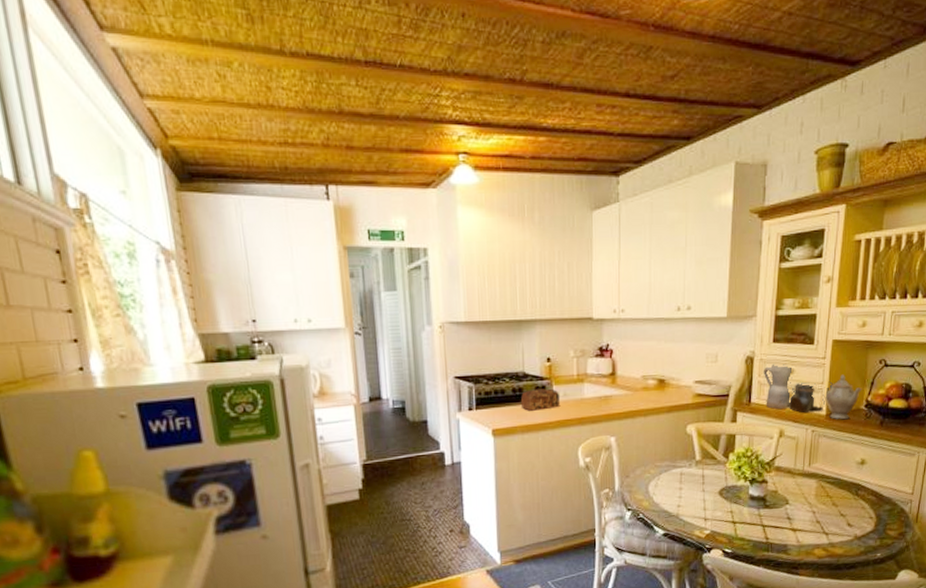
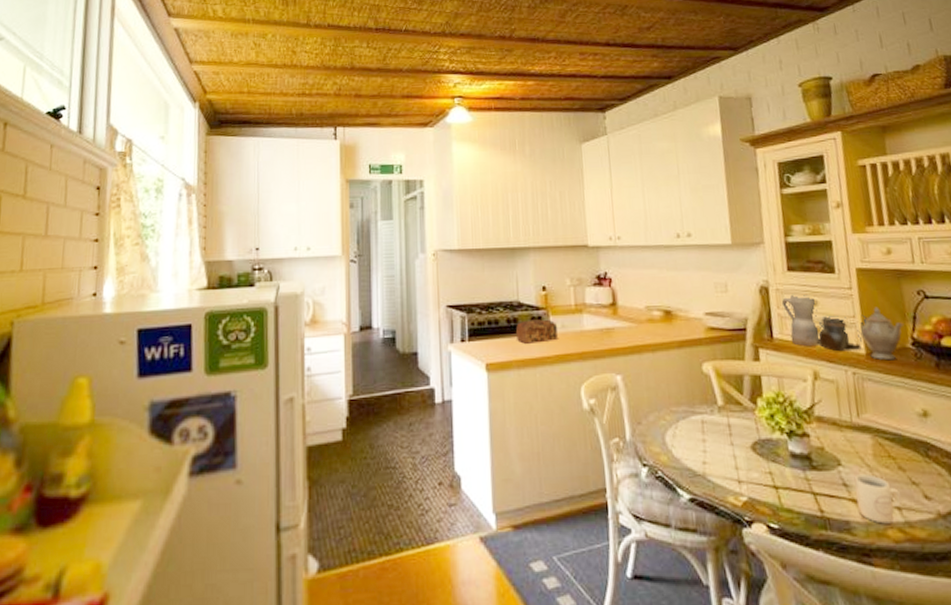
mug: none [795,510,831,546] -> present [854,474,902,524]

